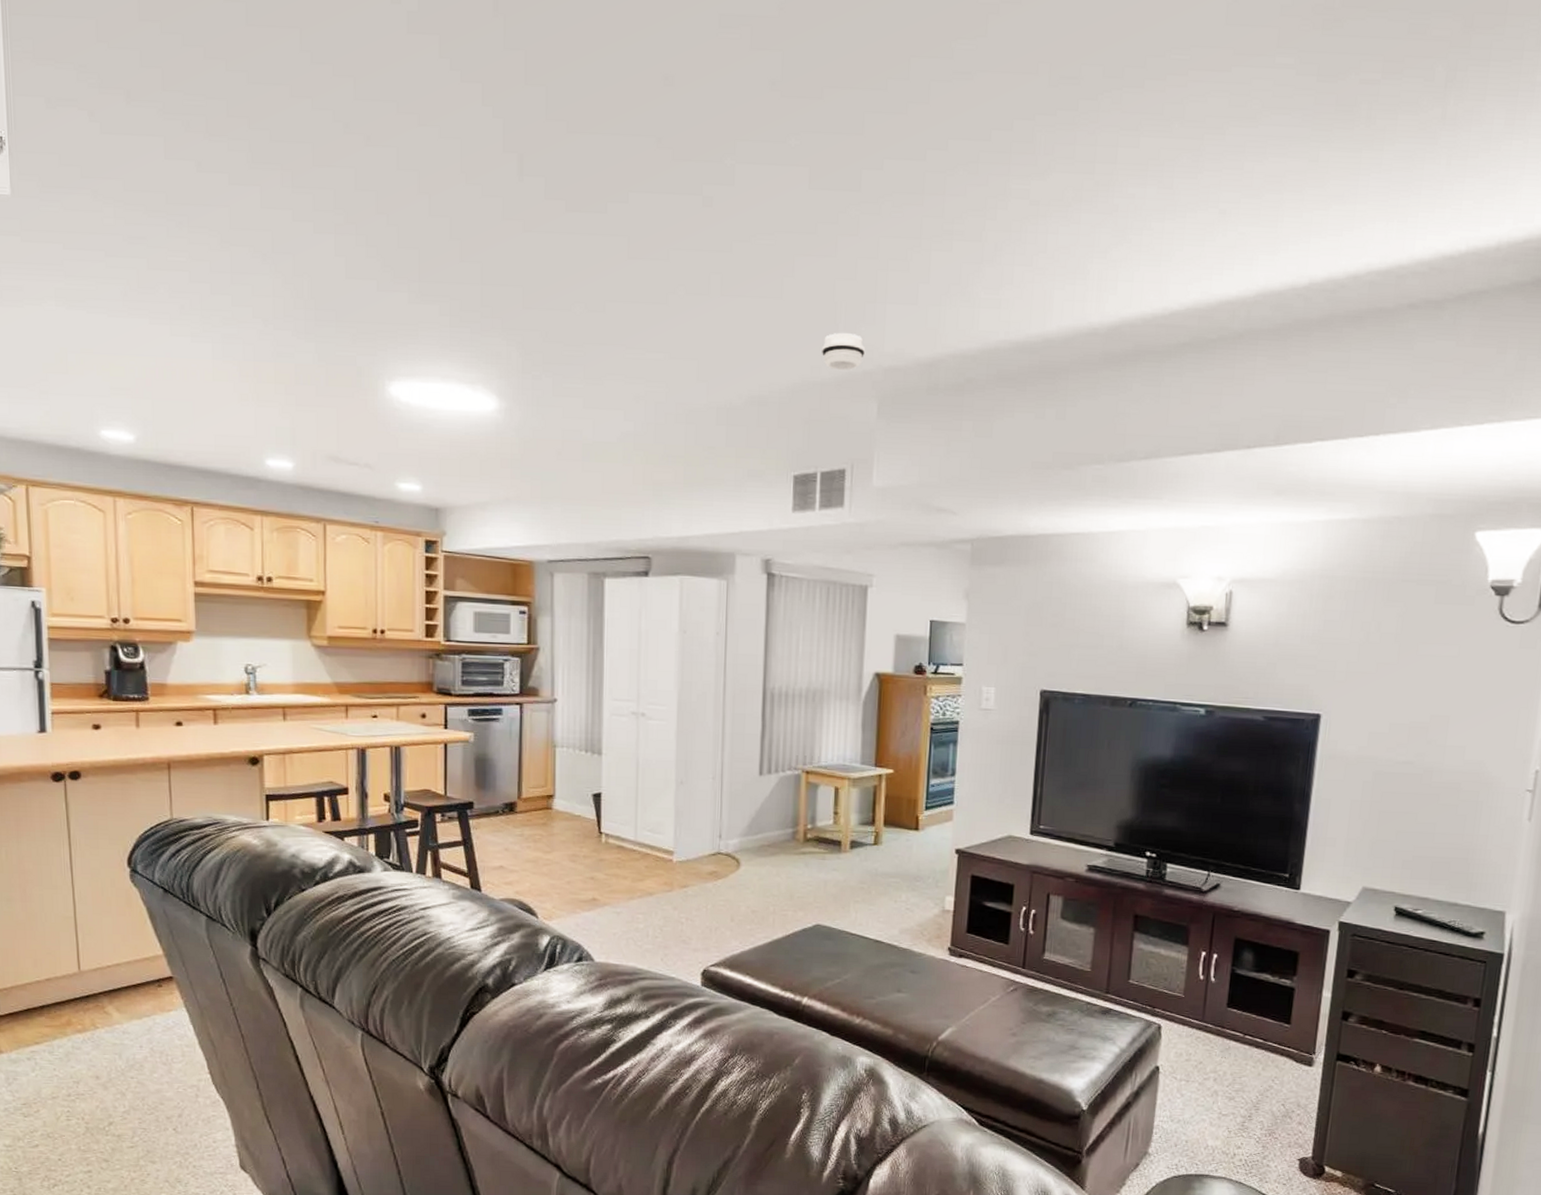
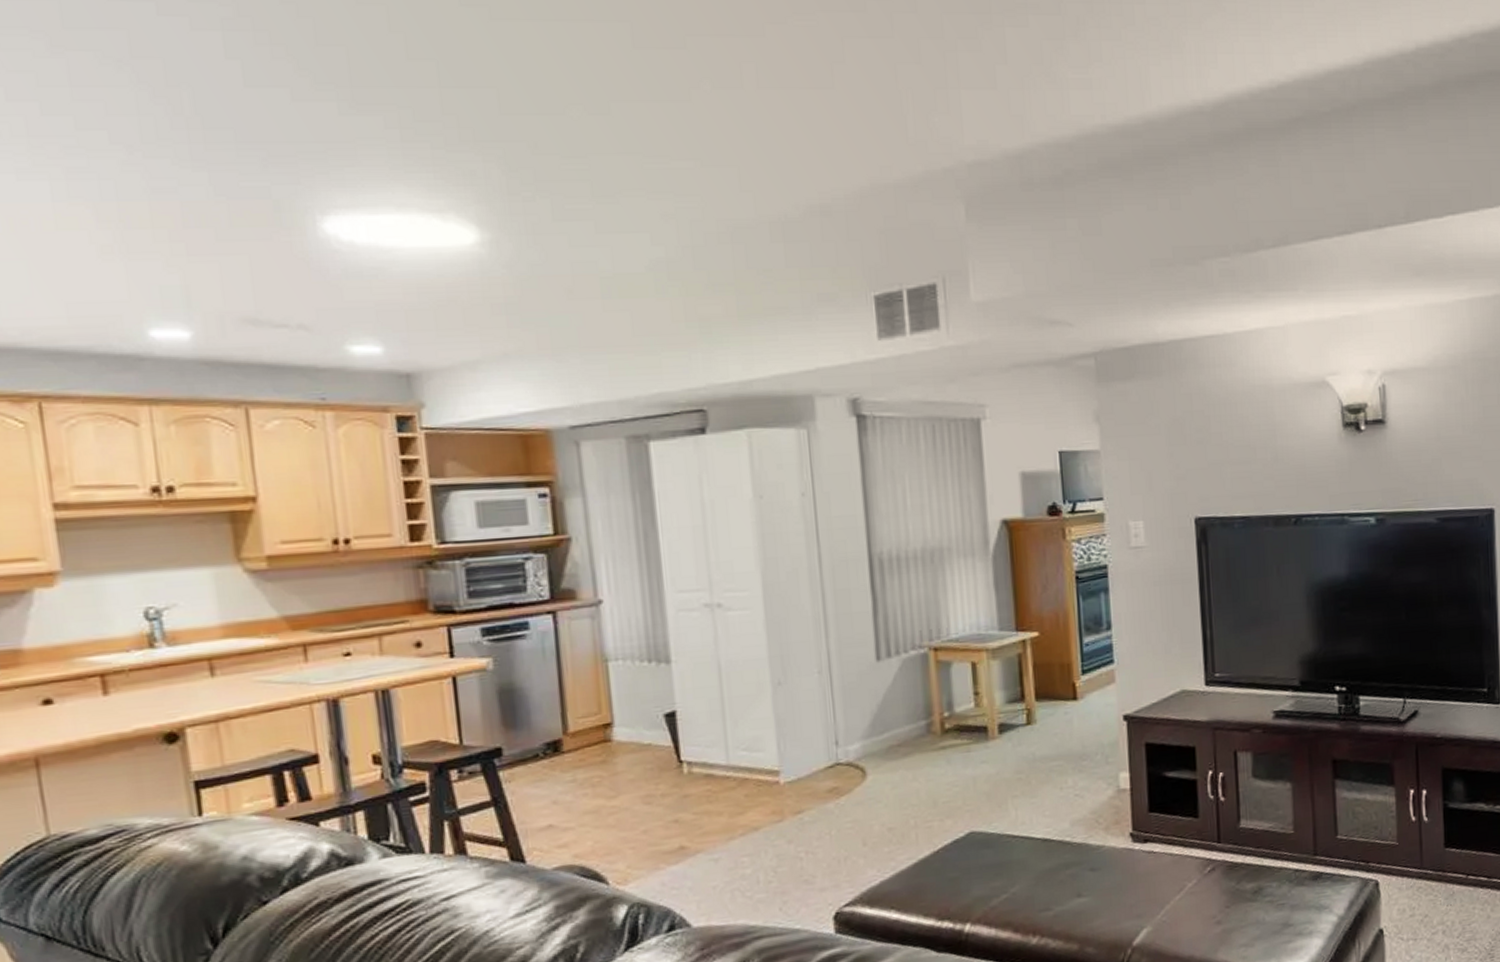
smoke detector: present [822,332,866,371] -> none [890,124,943,170]

